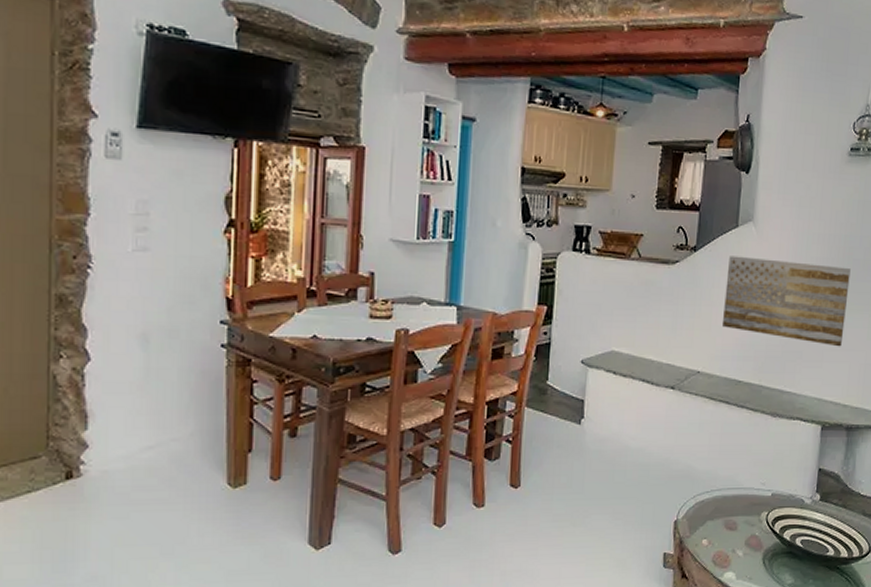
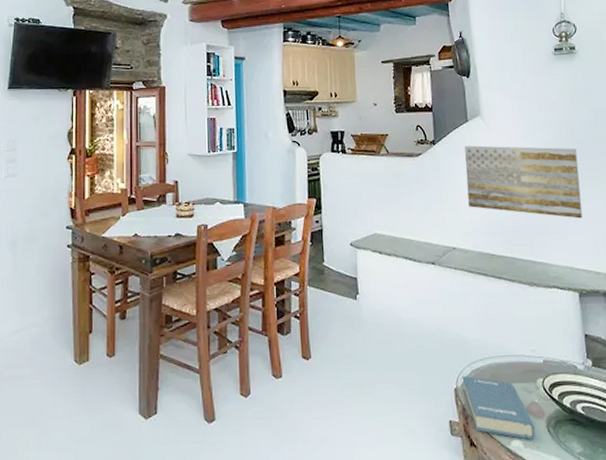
book: none [683,508,750,572] -> present [462,376,535,440]

